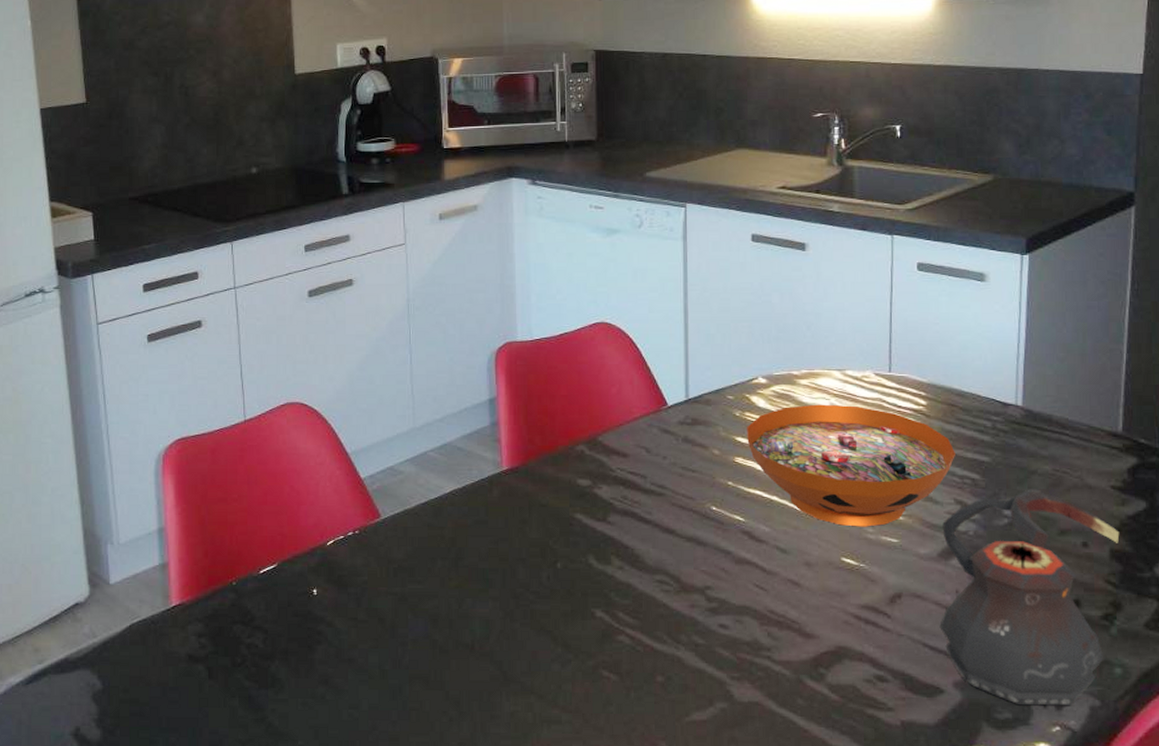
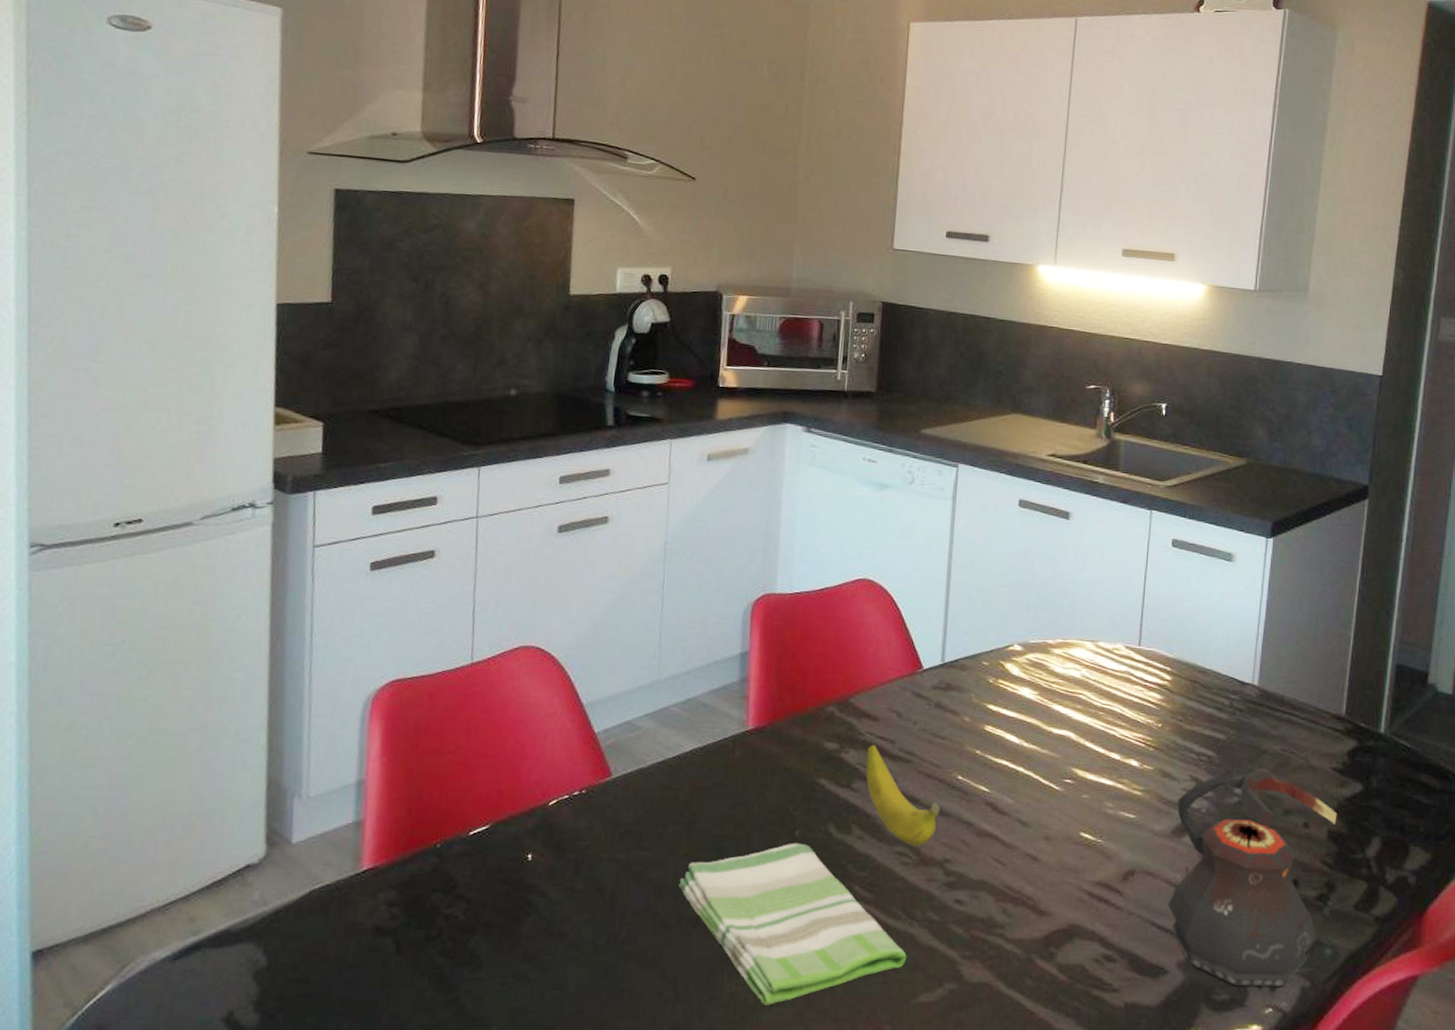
dish towel: none [452,574,676,723] -> present [679,843,907,1005]
banana: none [619,479,697,575] -> present [865,744,941,847]
decorative bowl: present [747,404,955,527] -> none [998,674,1194,802]

